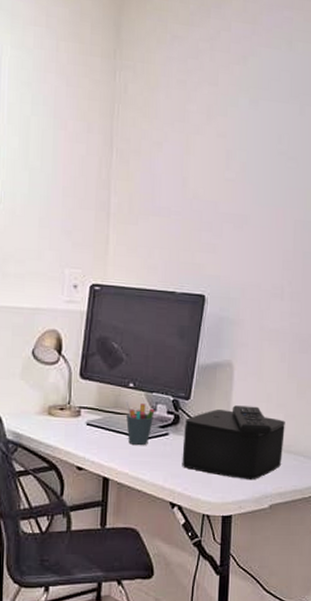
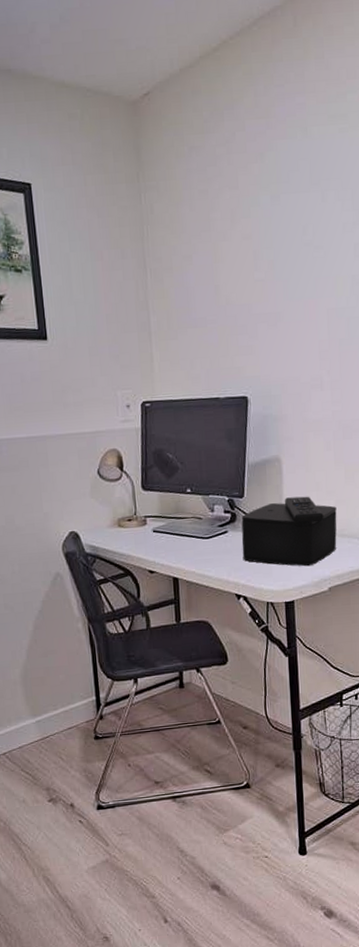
pen holder: present [126,400,155,446] -> none [185,505,213,546]

